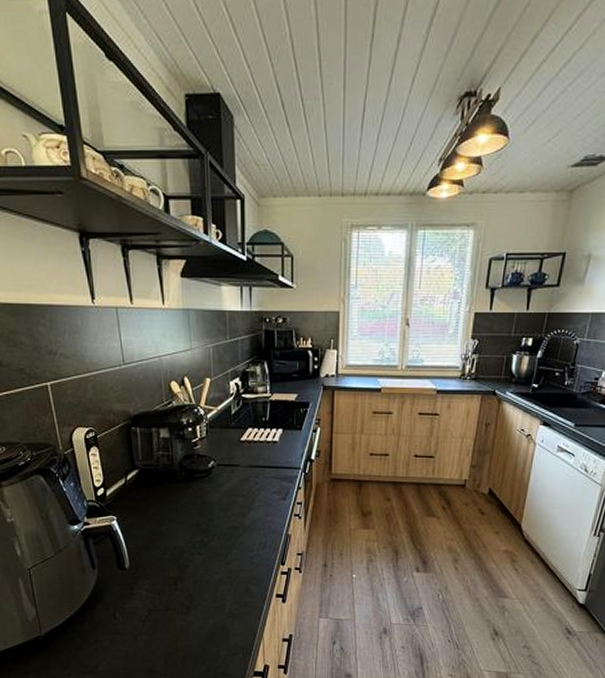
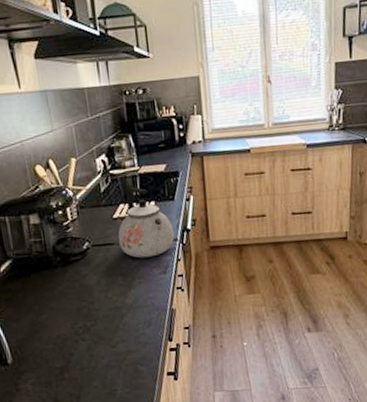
kettle: none [243,414,298,483] -> present [118,187,175,258]

